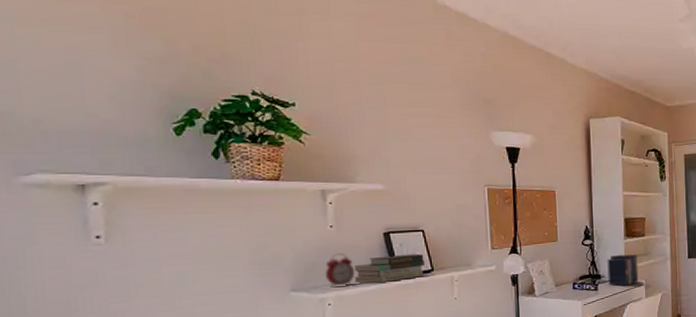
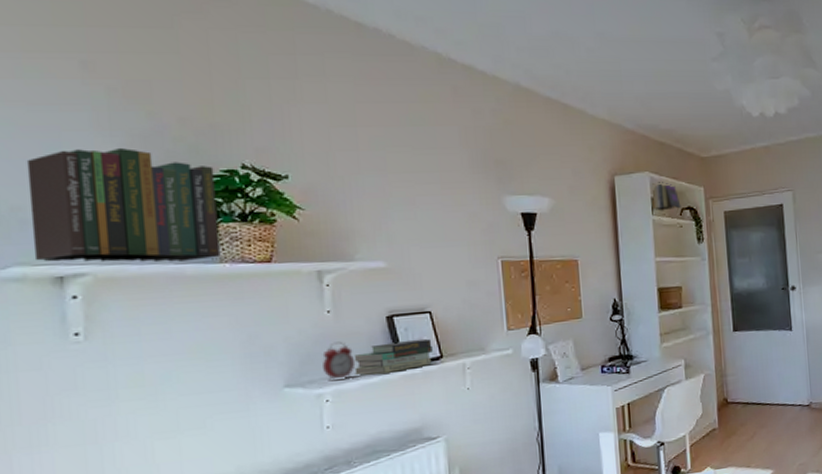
books: none [48,69,232,176] -> present [26,147,221,263]
books: present [607,254,639,286] -> none [639,329,677,368]
books: none [622,126,647,152] -> present [651,182,681,211]

